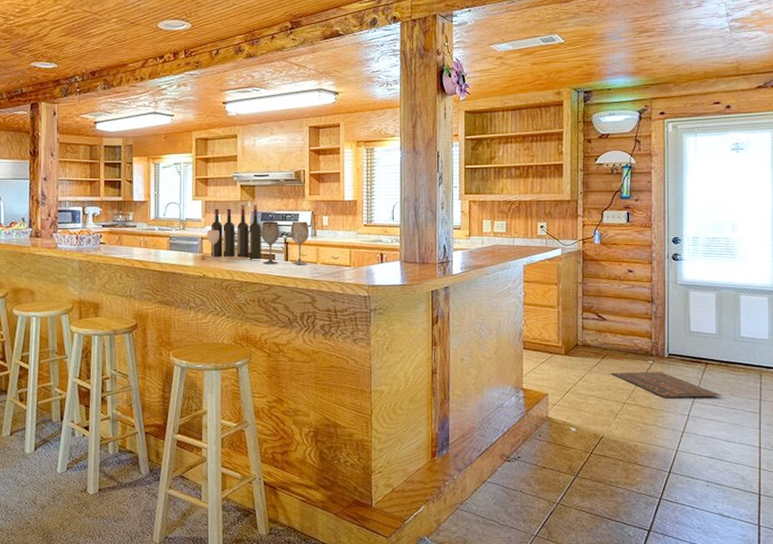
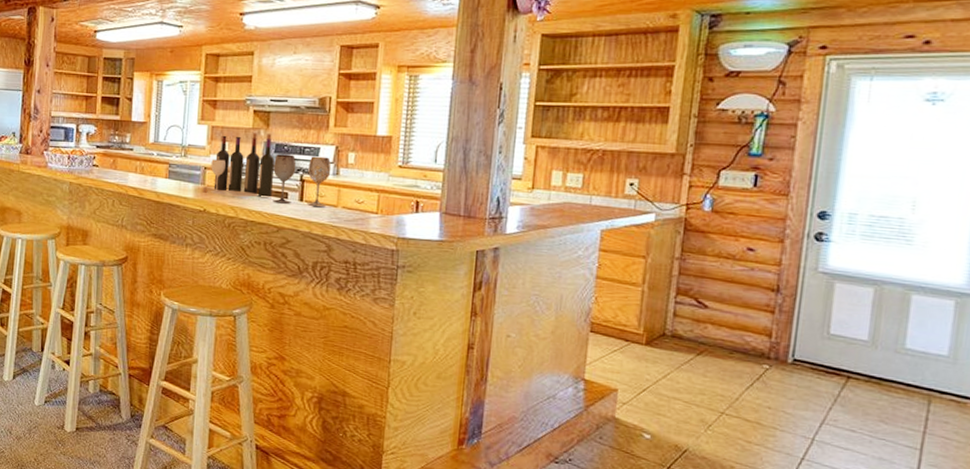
doormat: present [611,372,723,398] -> none [707,373,868,421]

